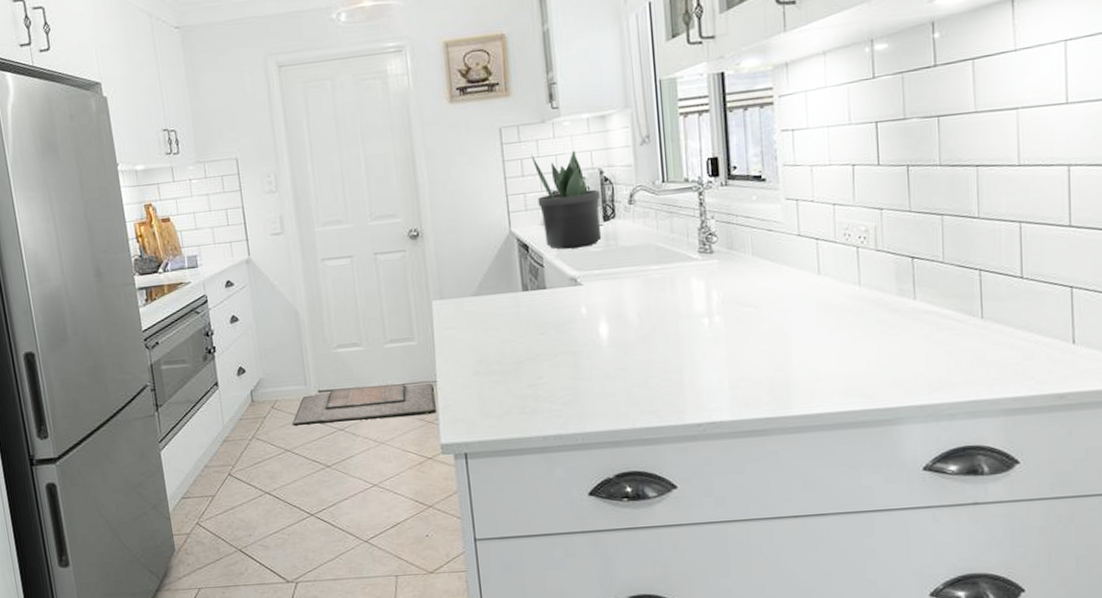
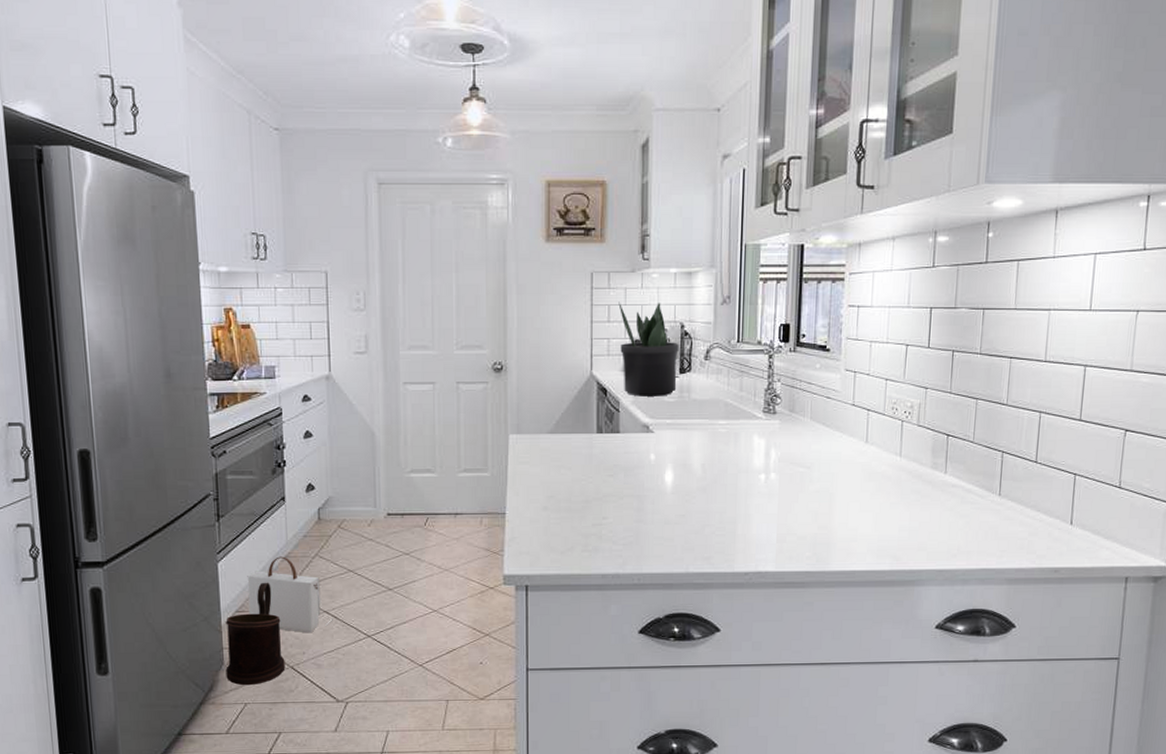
bucket: none [173,467,234,570] -> present [226,582,286,685]
shopping bag: none [189,441,275,516] -> present [247,556,333,633]
doormat: present [292,383,438,426] -> none [358,513,503,546]

